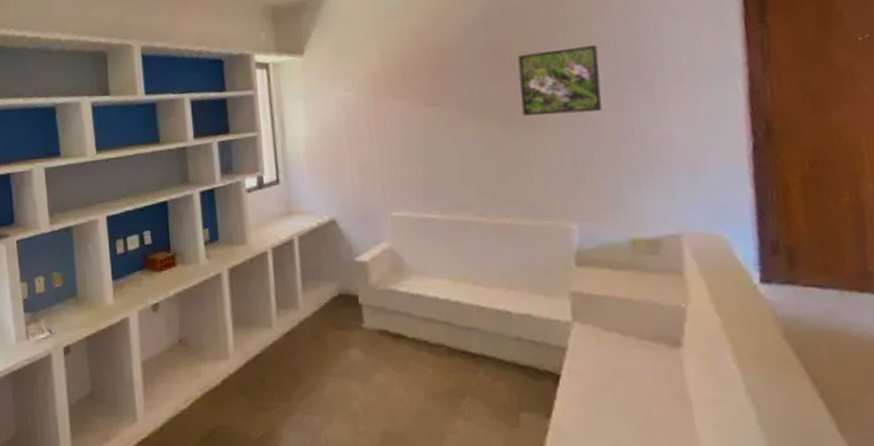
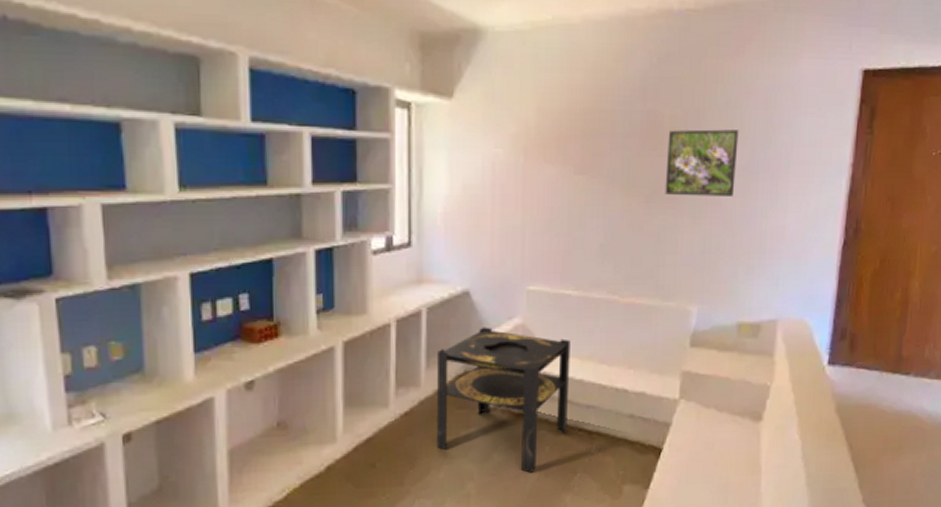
side table: none [311,252,449,395] -> present [436,327,570,473]

